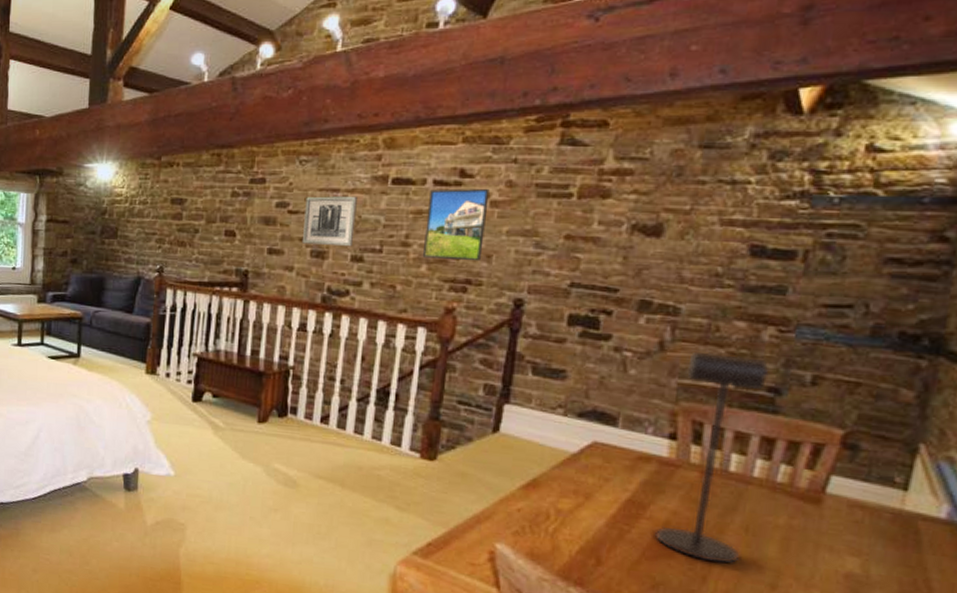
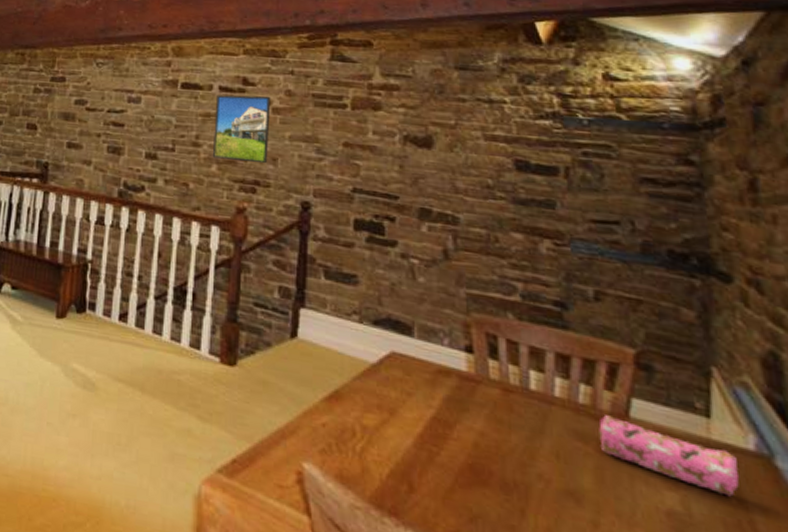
wall art: present [301,196,357,247] -> none [99,96,150,145]
desk lamp: present [654,352,770,565] -> none [464,262,556,497]
pencil case: none [791,492,925,559] -> present [598,415,740,497]

